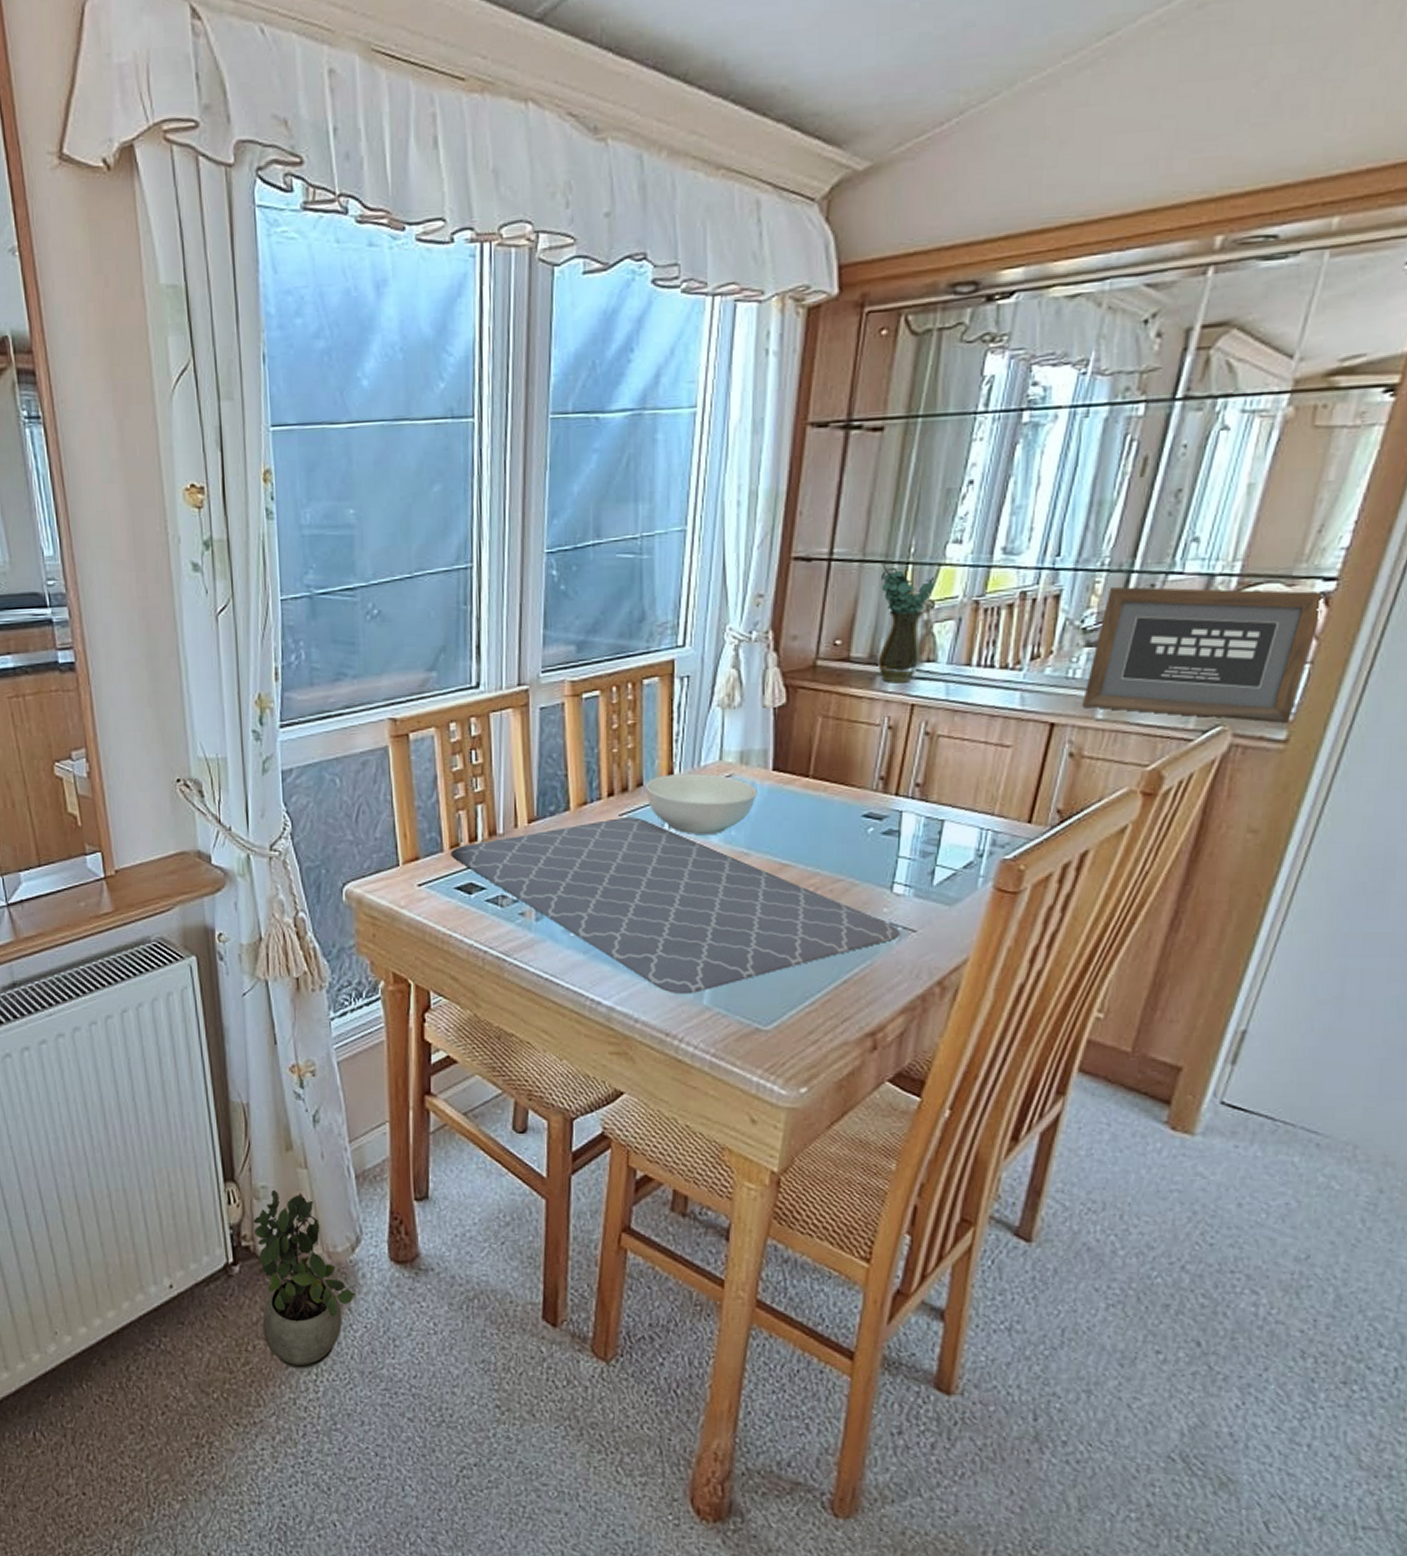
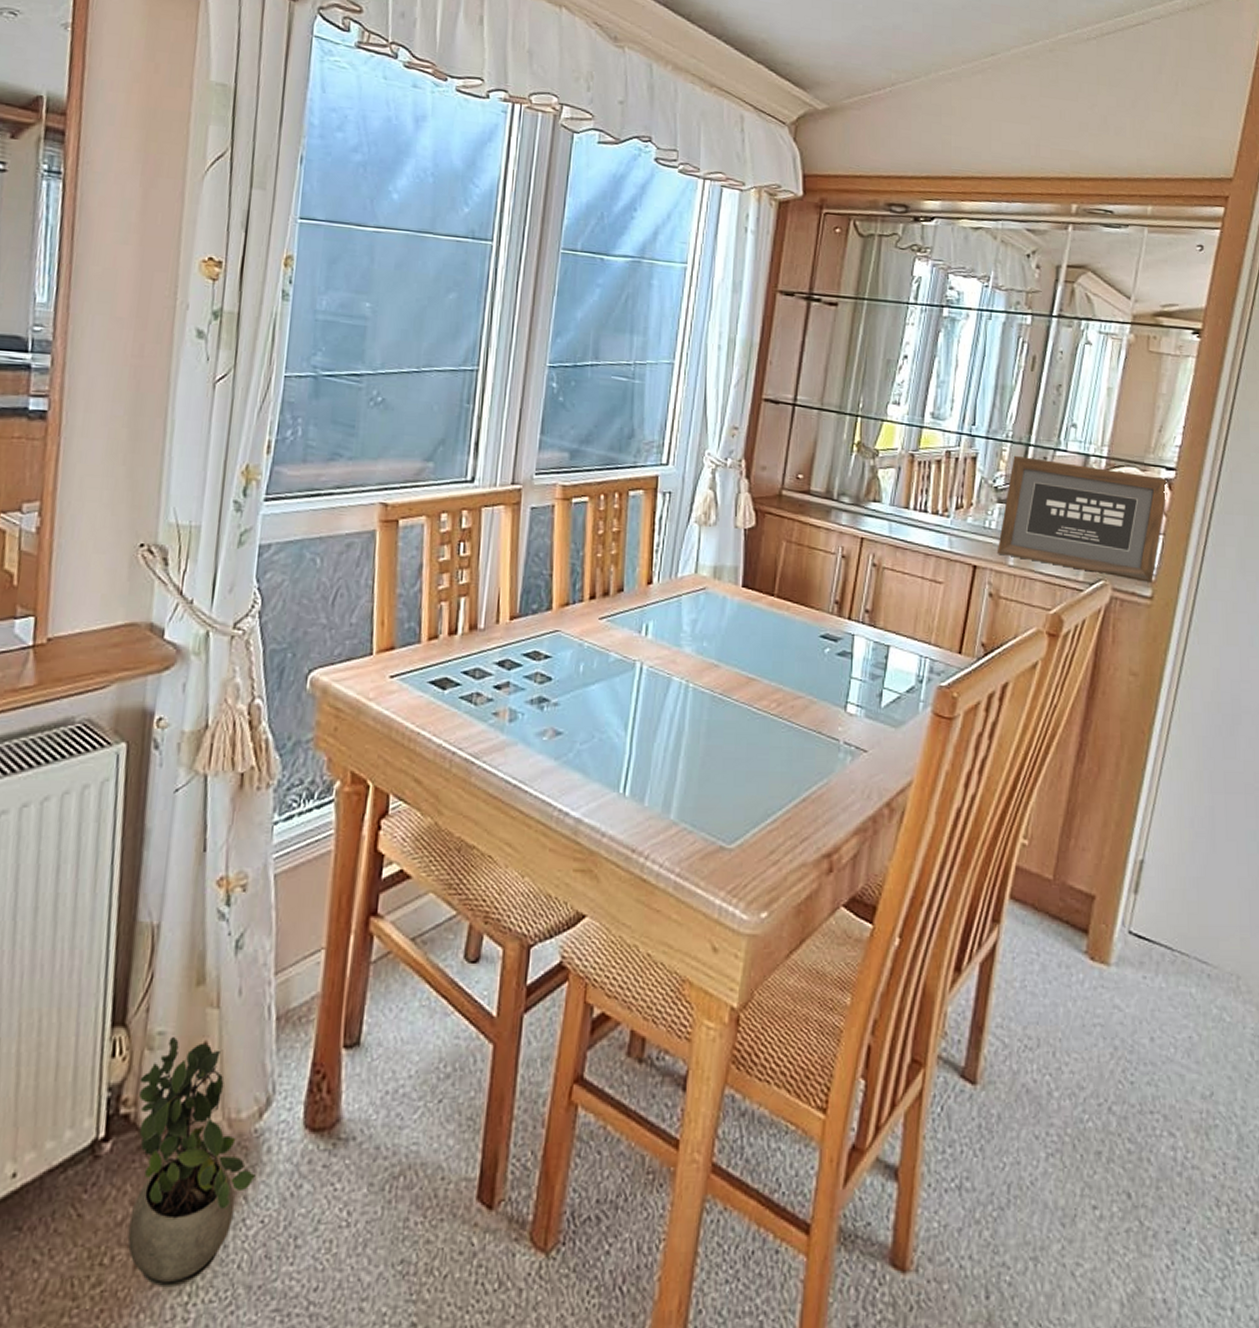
placemat: present [450,817,899,995] -> none [428,621,852,808]
bowl: present [645,773,757,836] -> none [625,582,728,645]
vase: present [878,564,935,683] -> none [833,414,879,518]

